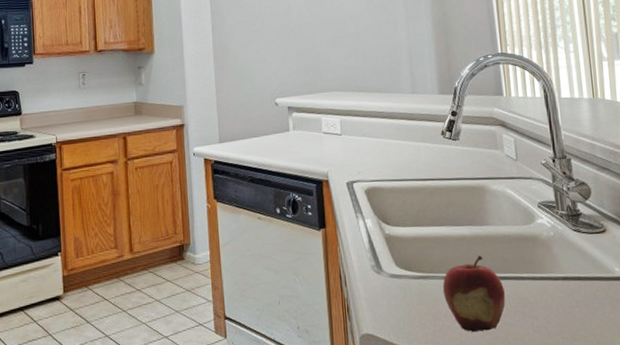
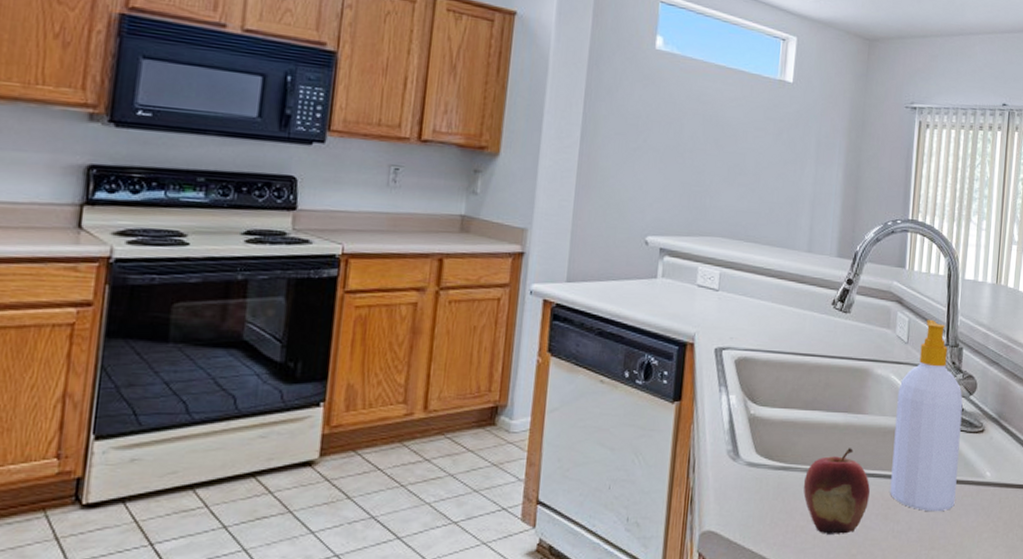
soap bottle: none [515,137,589,307] -> present [890,319,963,512]

